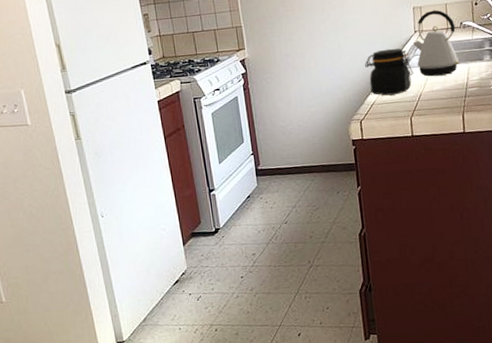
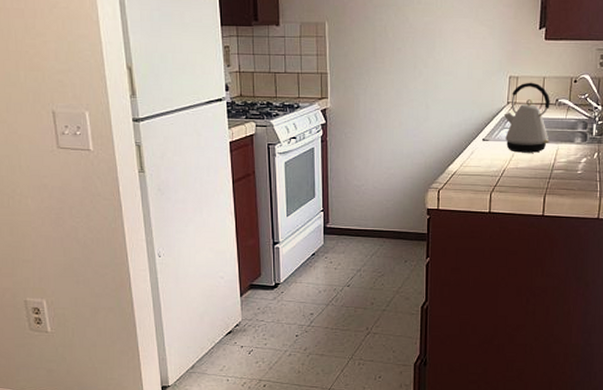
jar: present [364,48,414,96] -> none [450,117,500,167]

